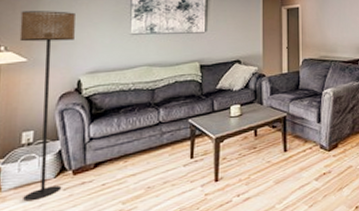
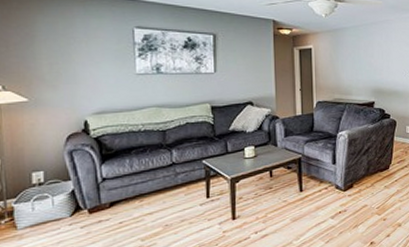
floor lamp: present [19,11,75,201] -> none [15,48,79,238]

